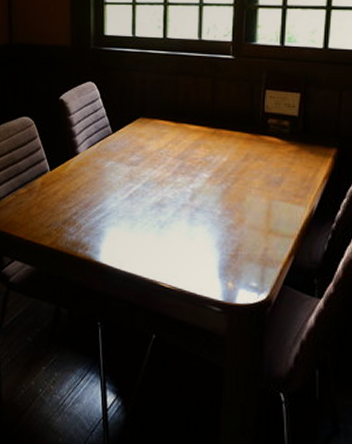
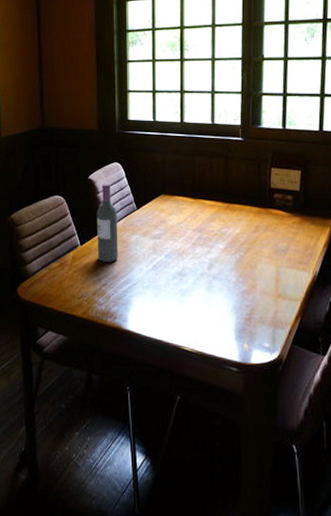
wine bottle: none [67,104,91,190] -> present [96,183,118,262]

